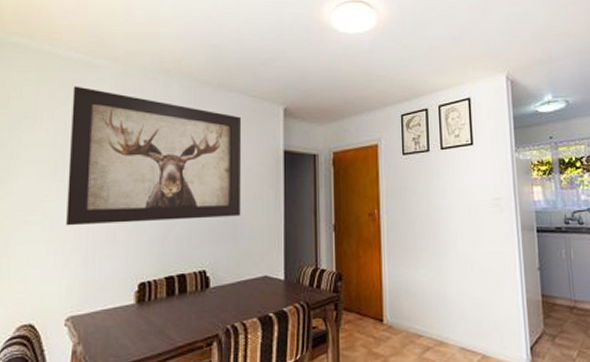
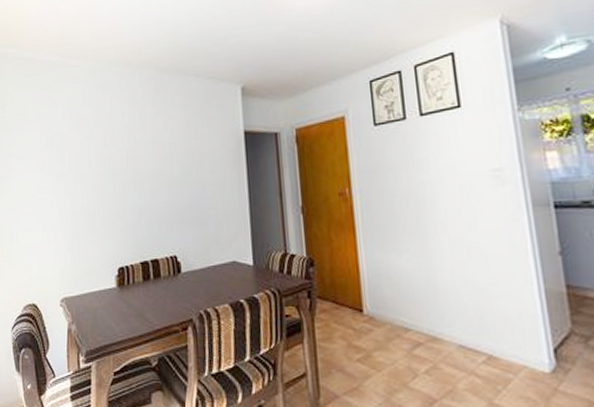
wall art: present [66,86,241,226] -> none [52,86,206,215]

